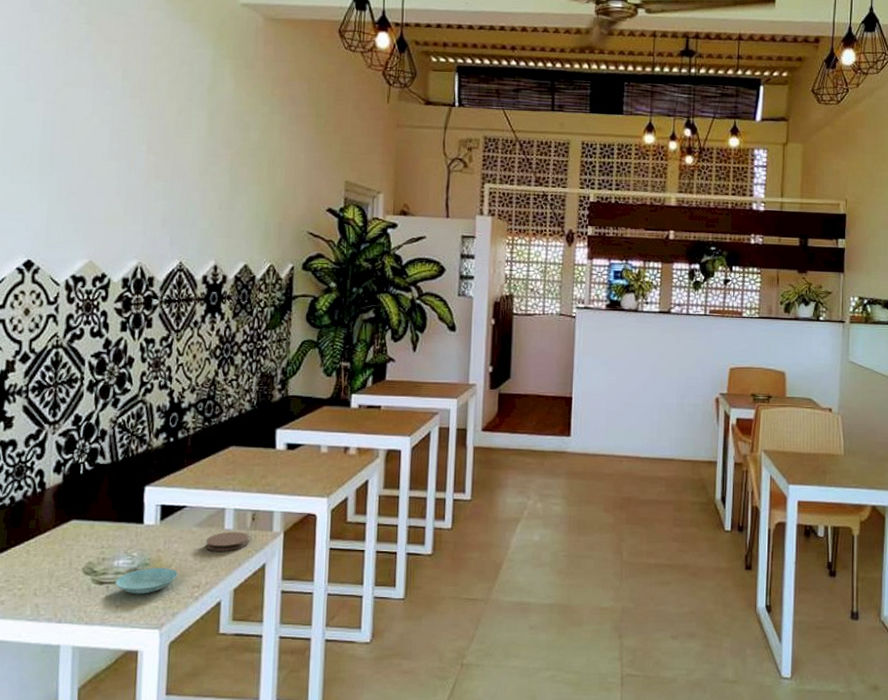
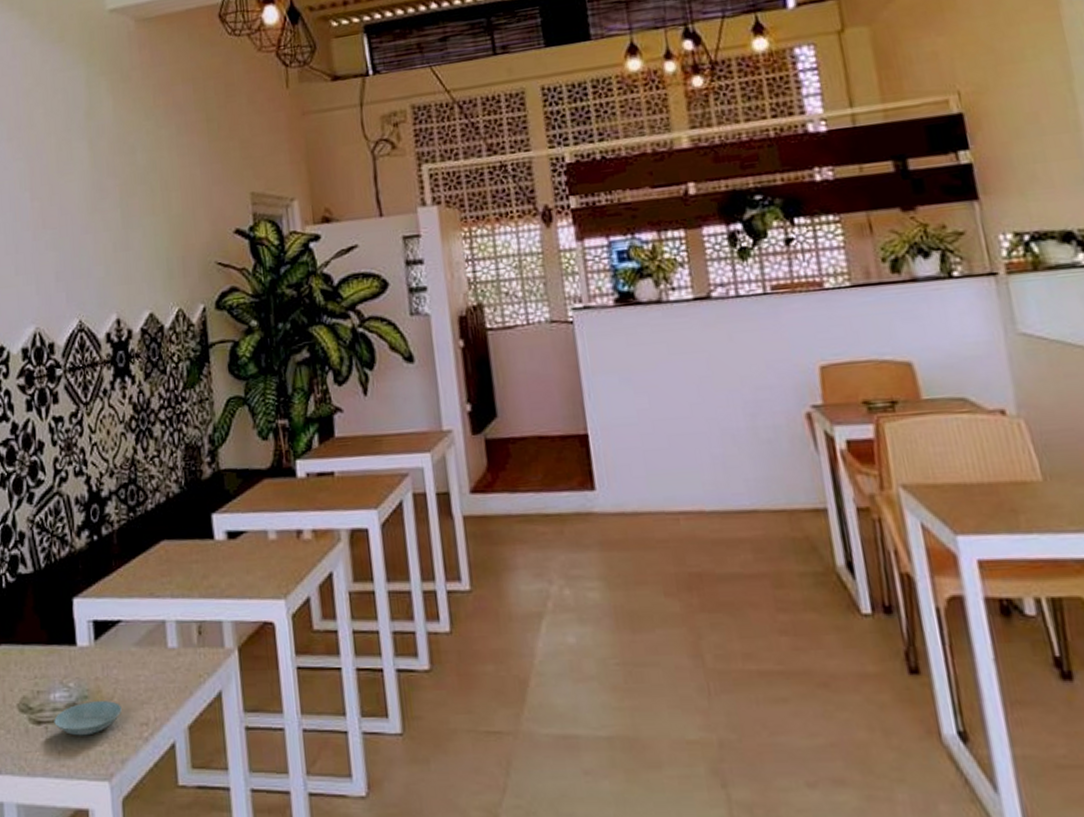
coaster: present [205,531,249,551] -> none [148,650,199,677]

